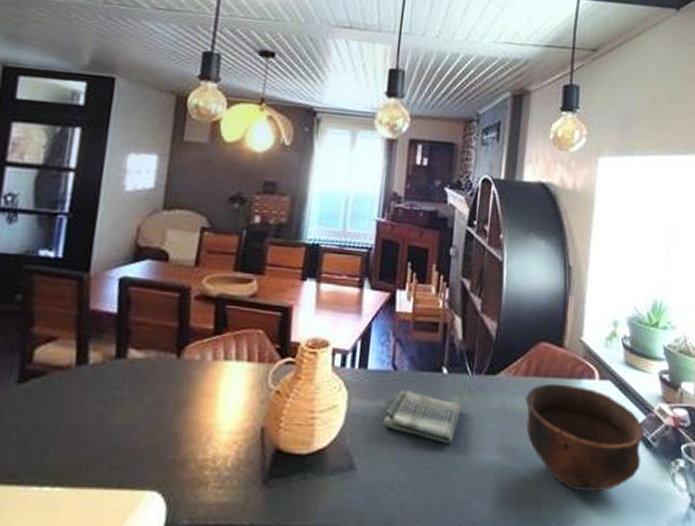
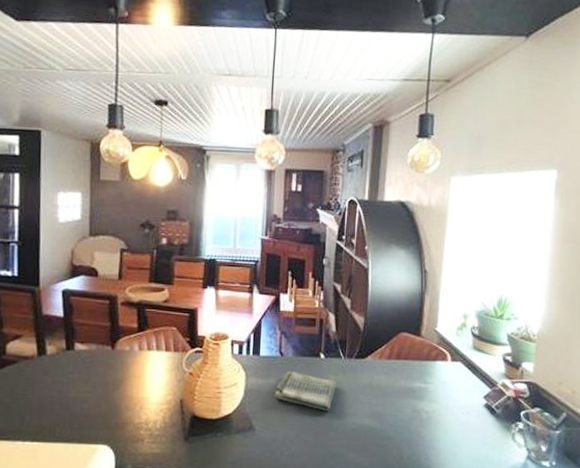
bowl: present [525,383,644,492] -> none [389,364,489,447]

